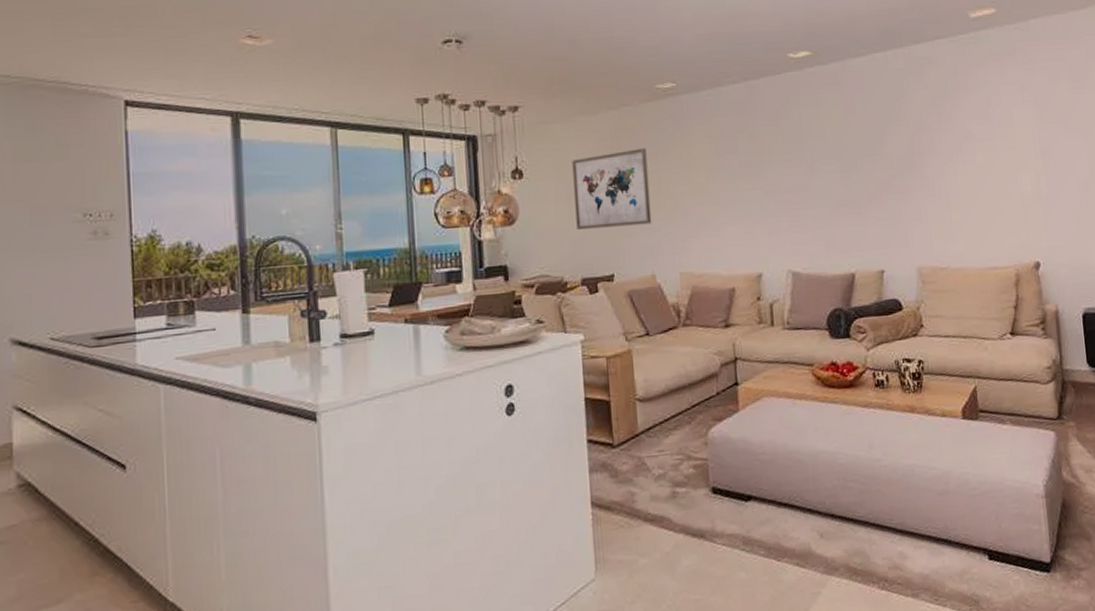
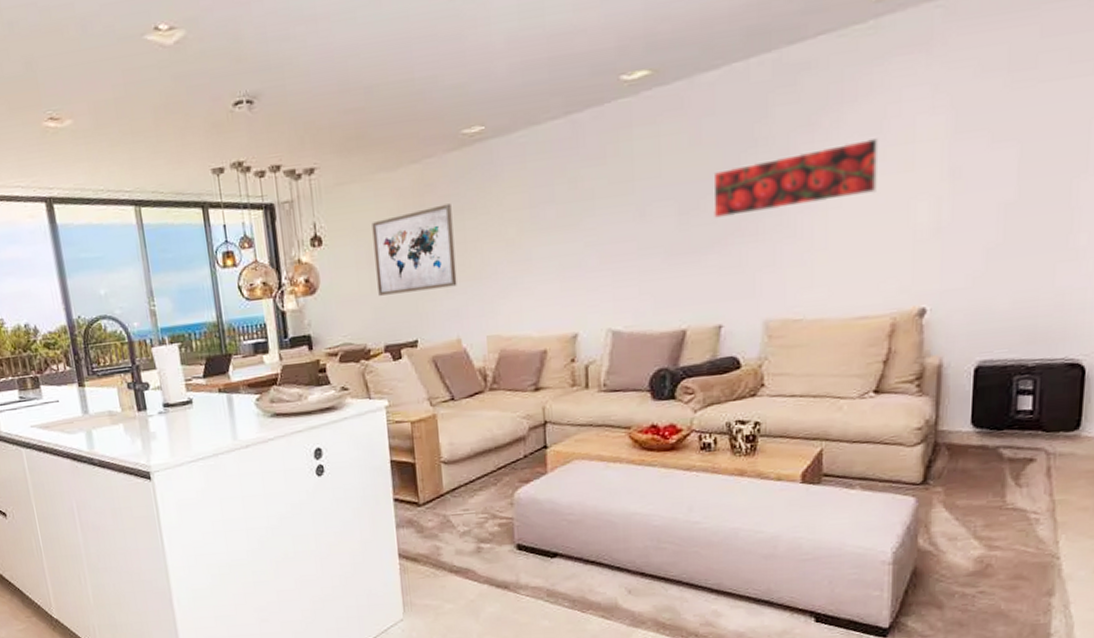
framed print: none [866,122,991,177] -> present [713,138,879,218]

